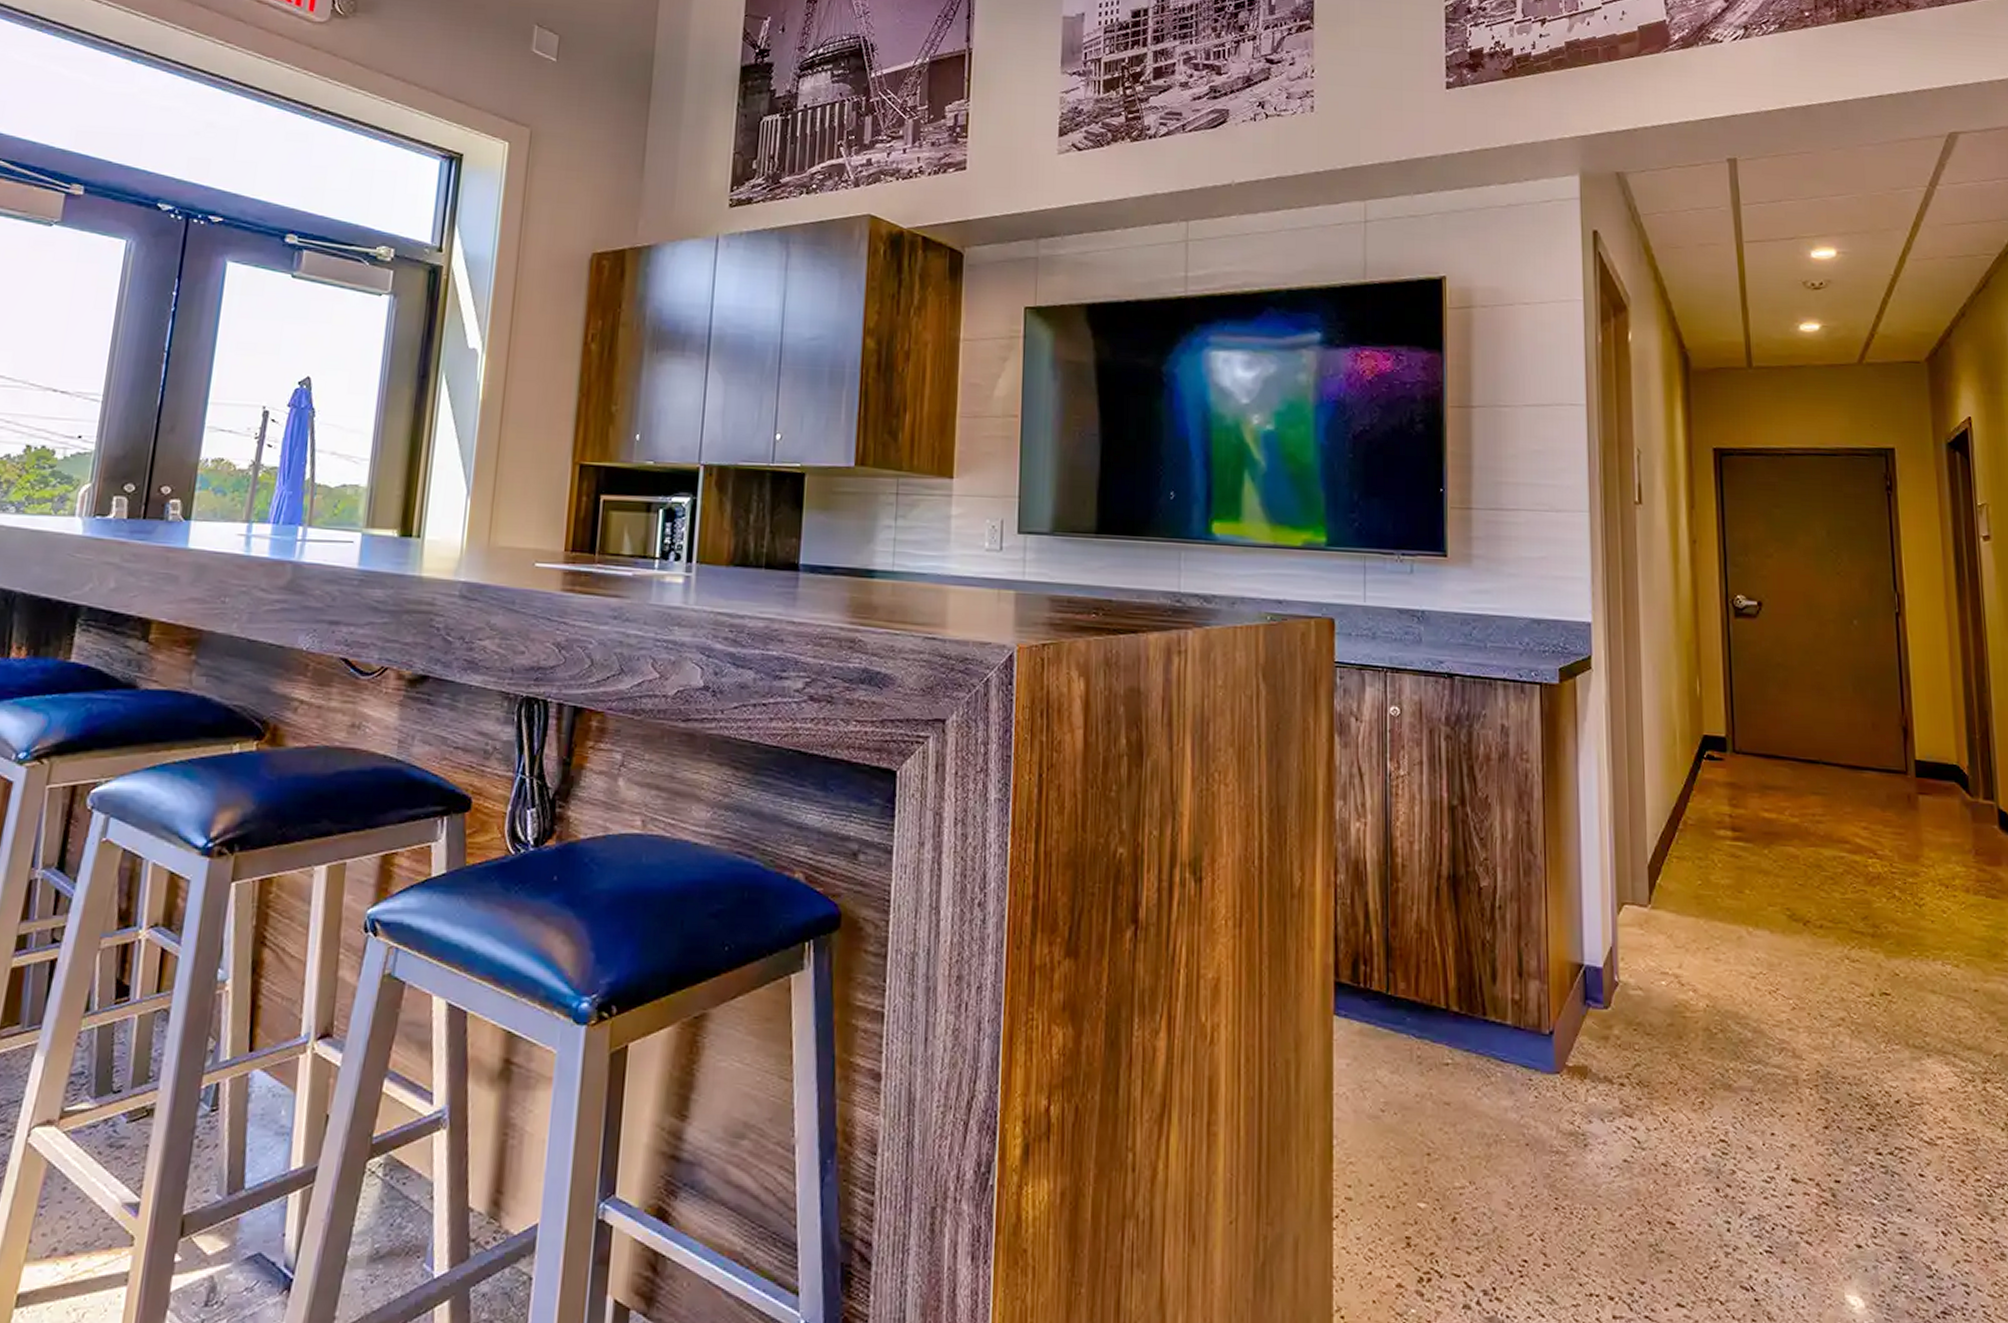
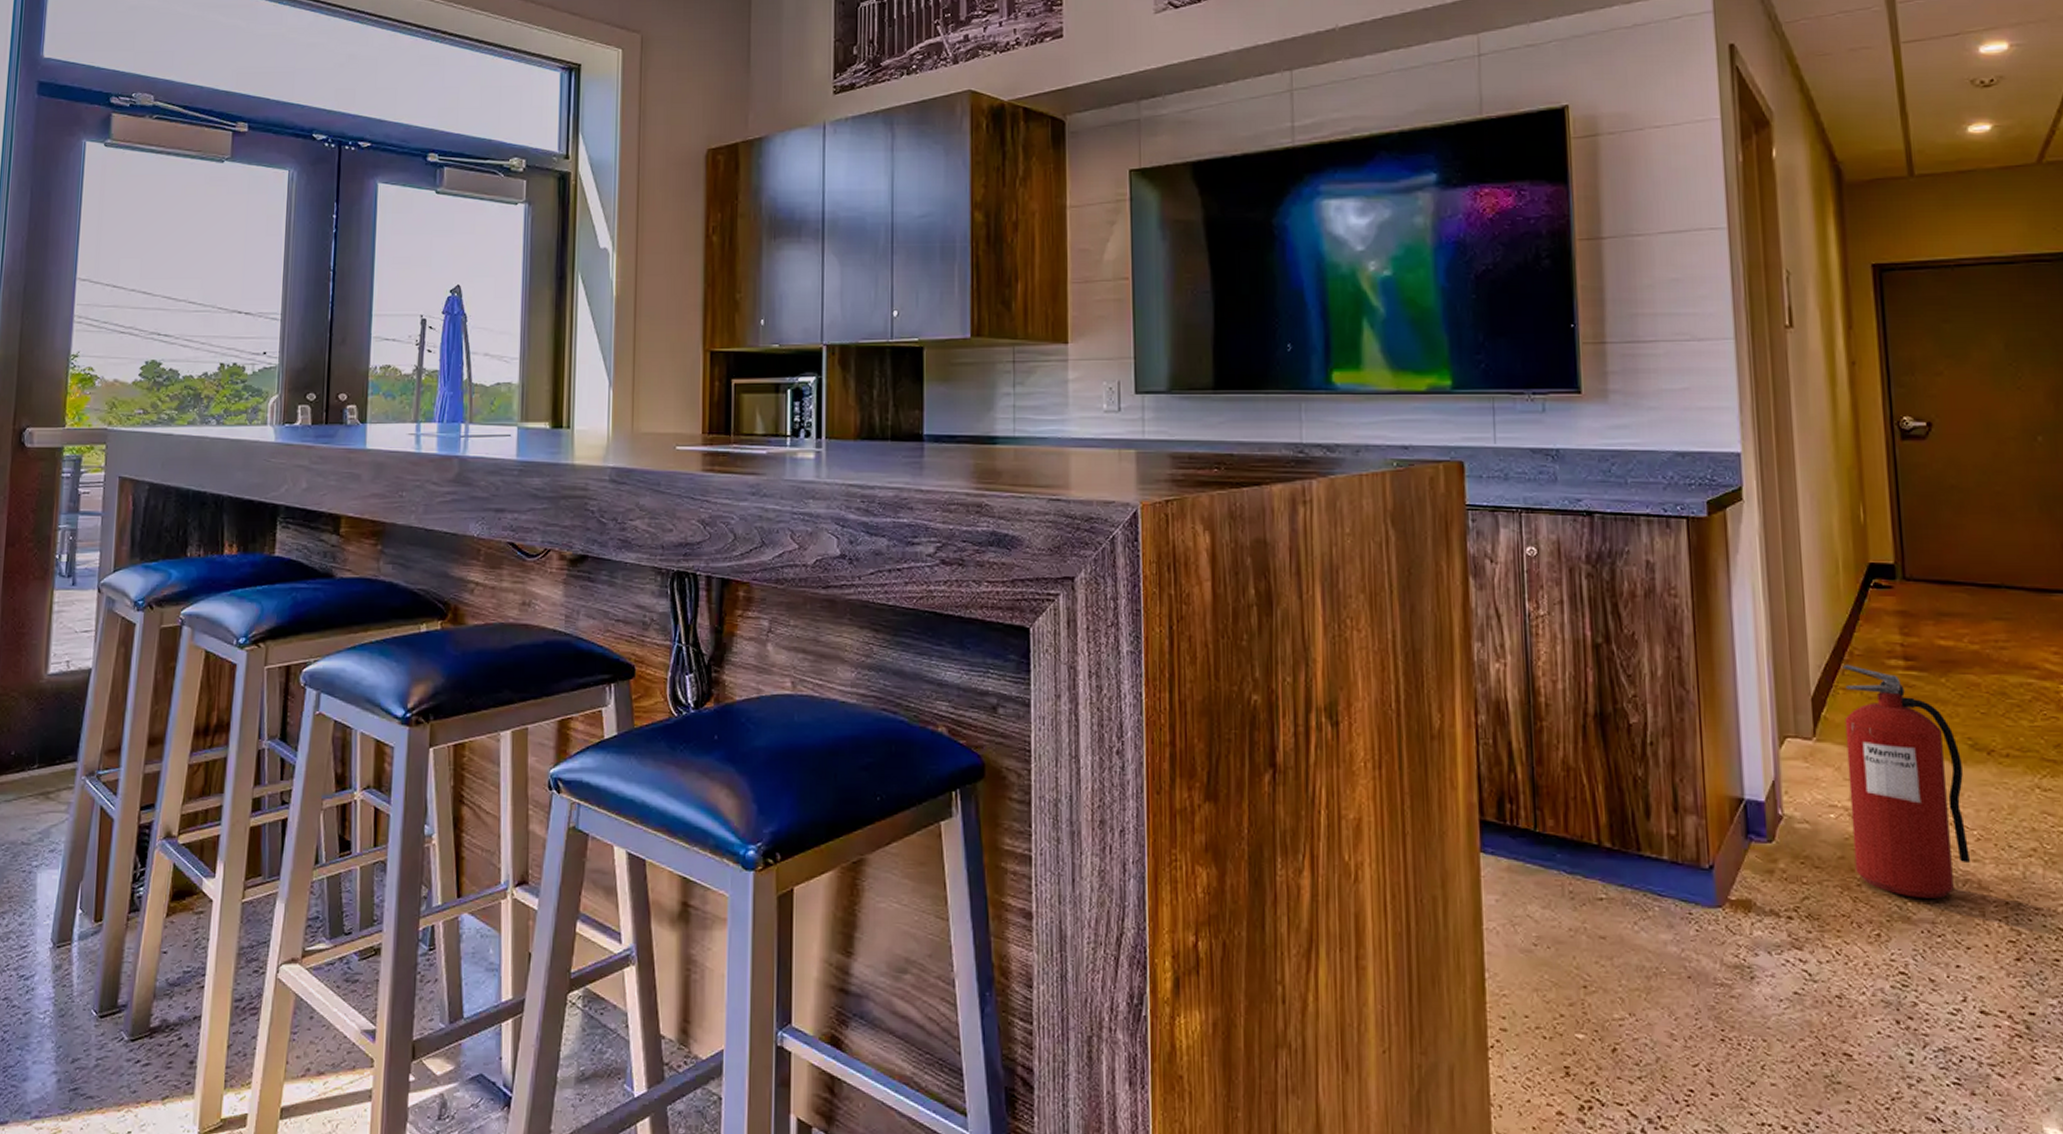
fire extinguisher: none [1677,833,1787,1067] -> present [1842,664,1971,899]

